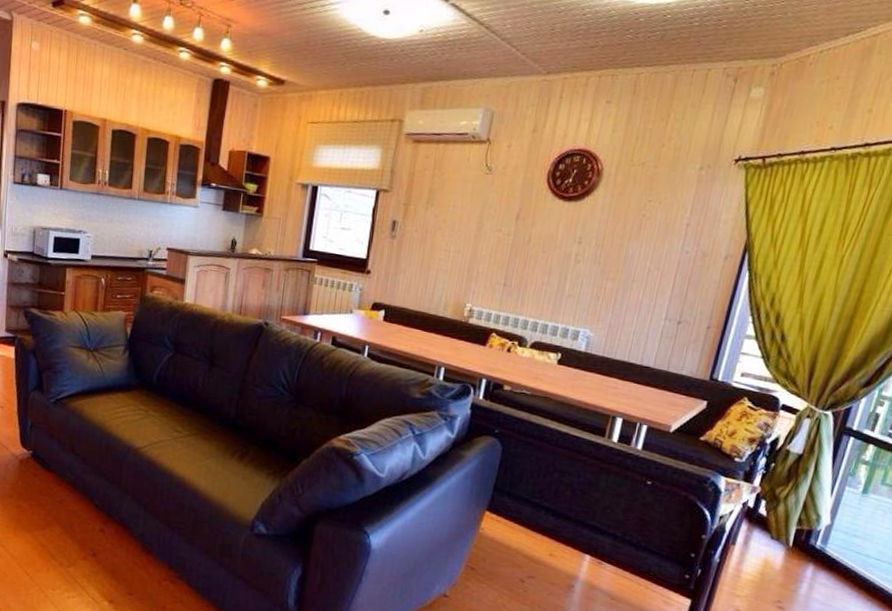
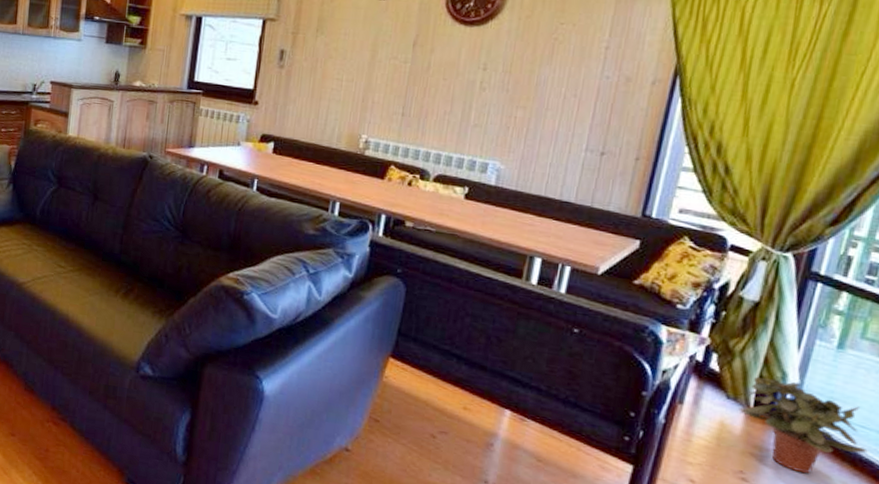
potted plant: none [781,519,880,601] -> present [740,376,868,474]

